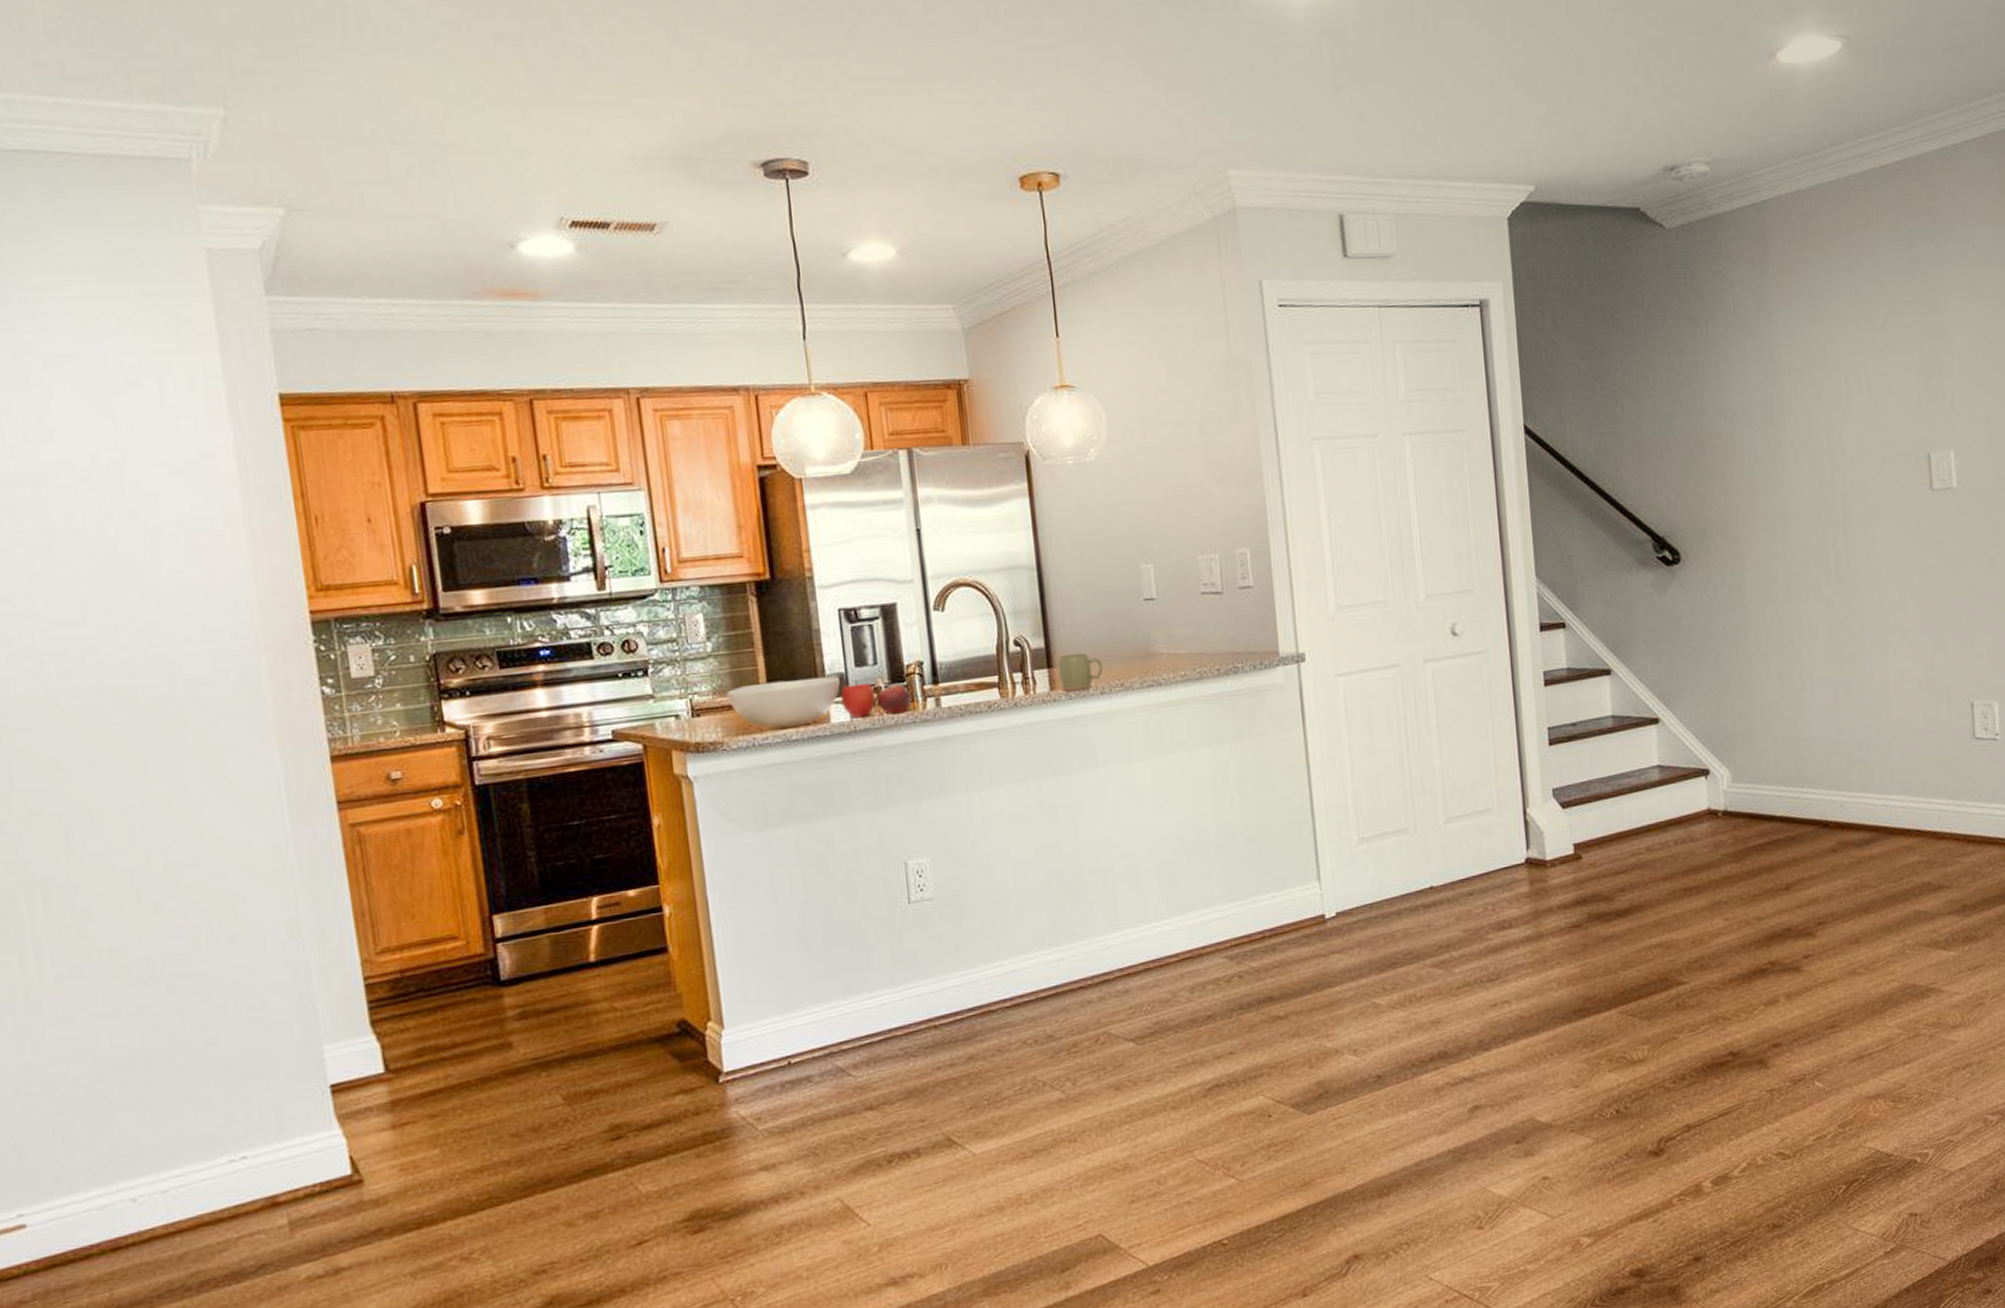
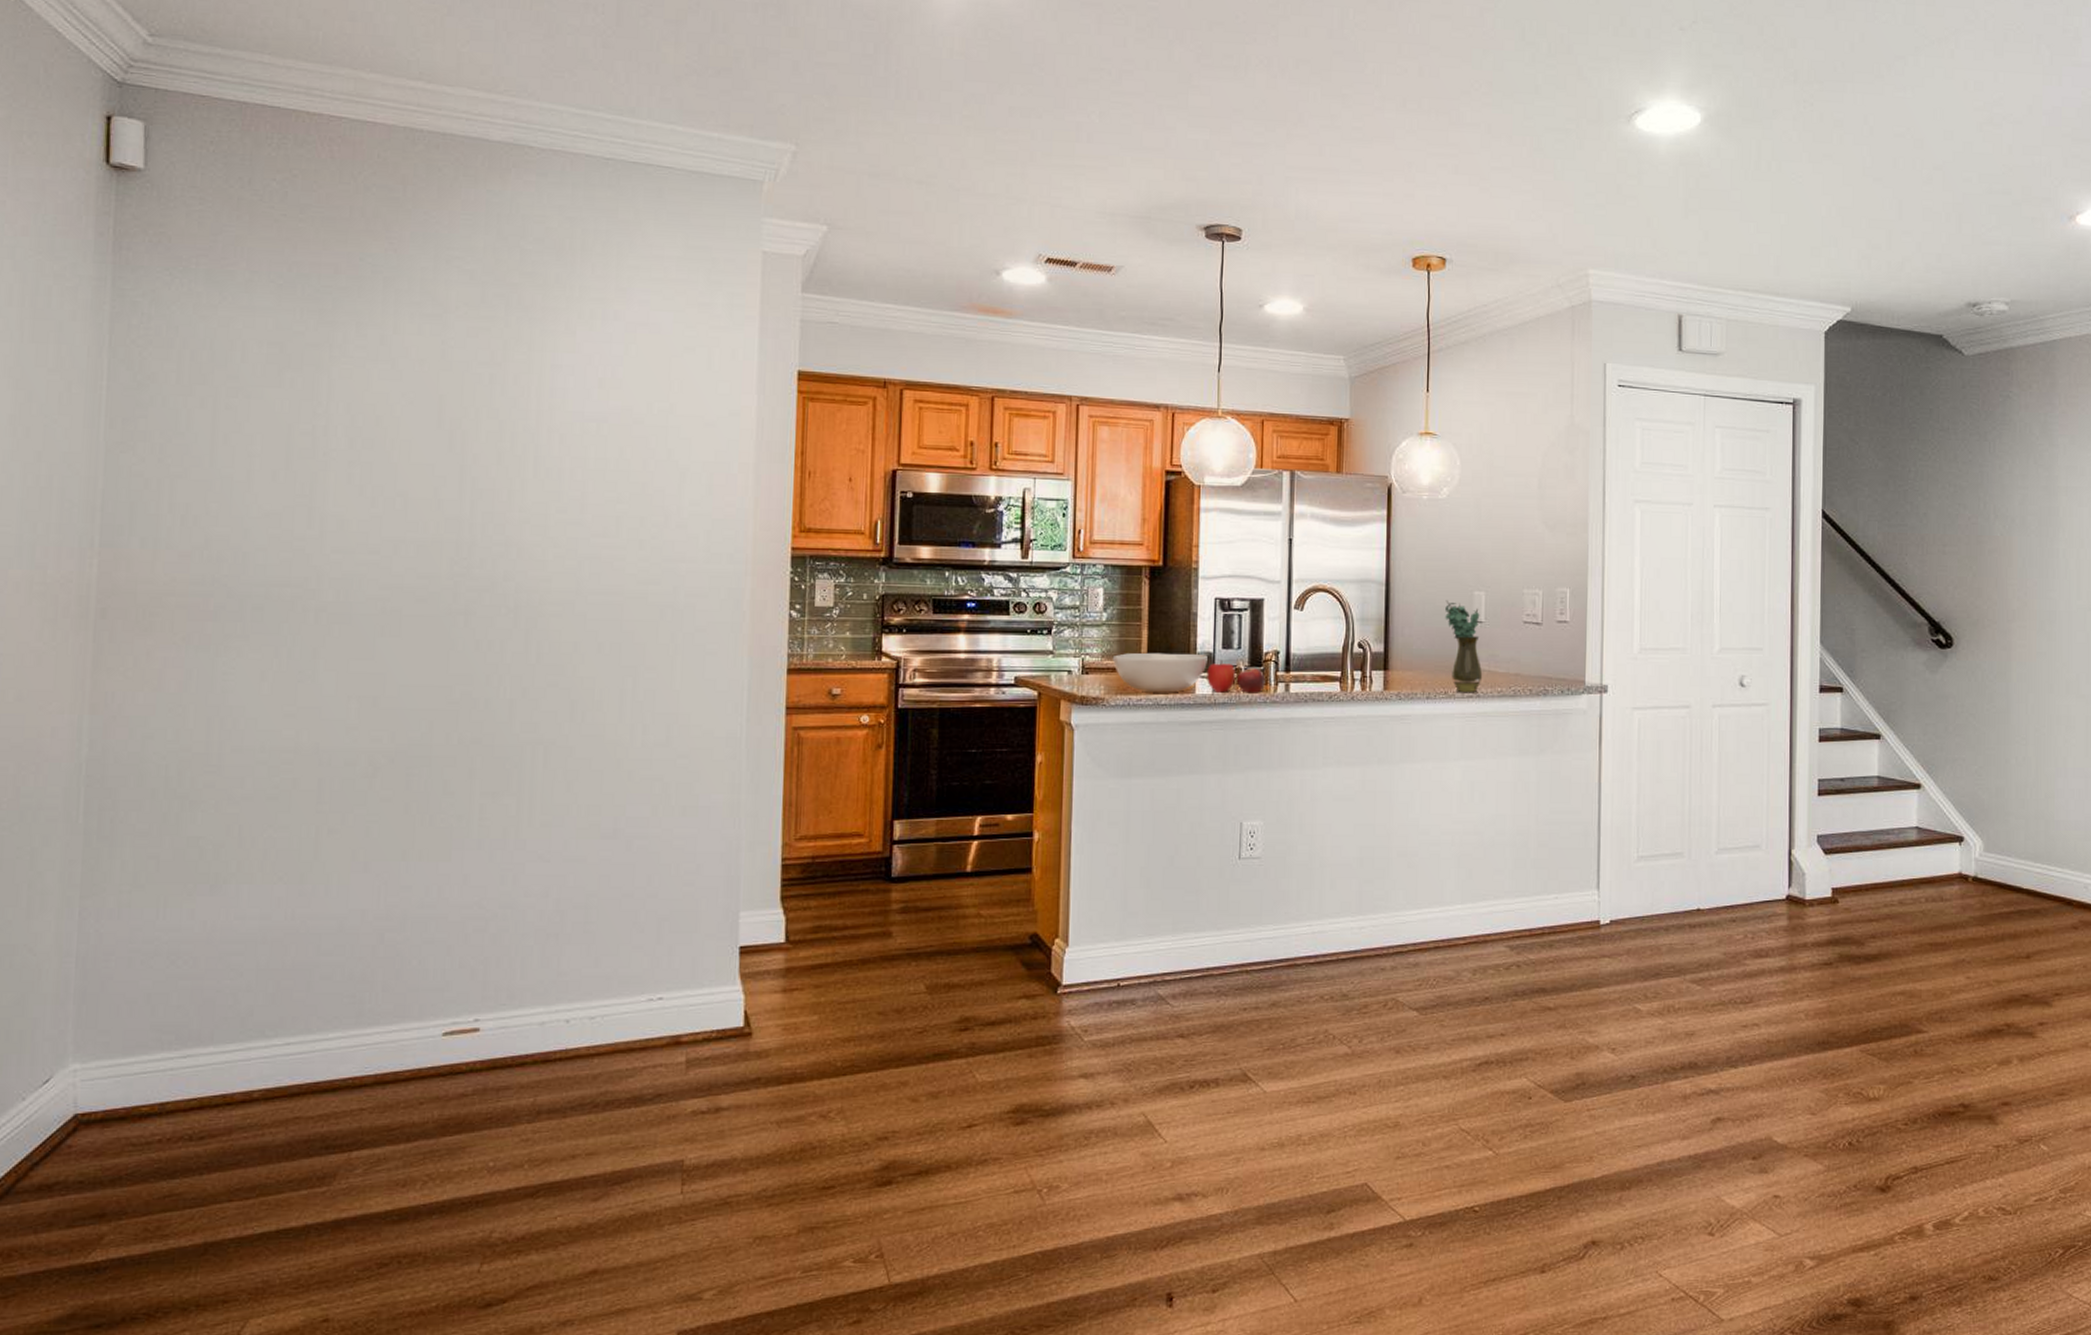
mug: present [1057,652,1104,691] -> none [1392,660,1432,692]
vase: none [1109,578,1162,682] -> present [1445,600,1483,692]

